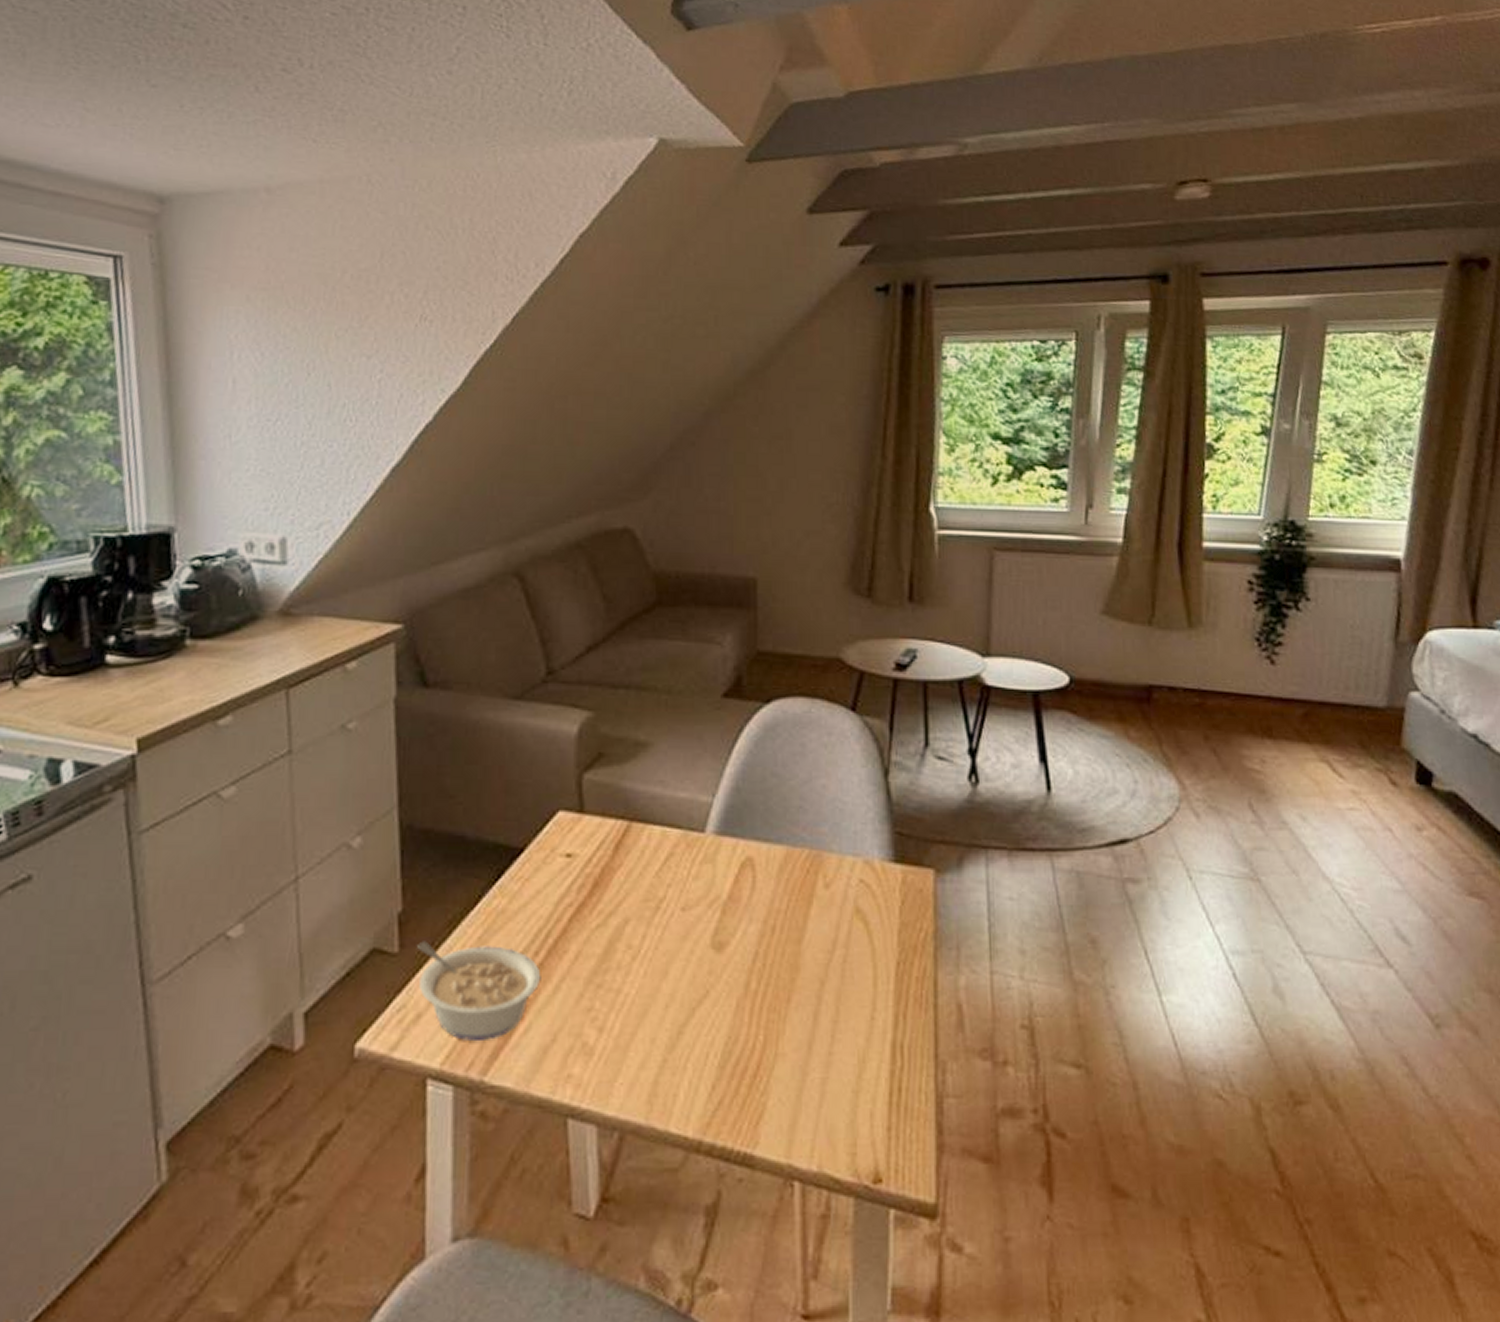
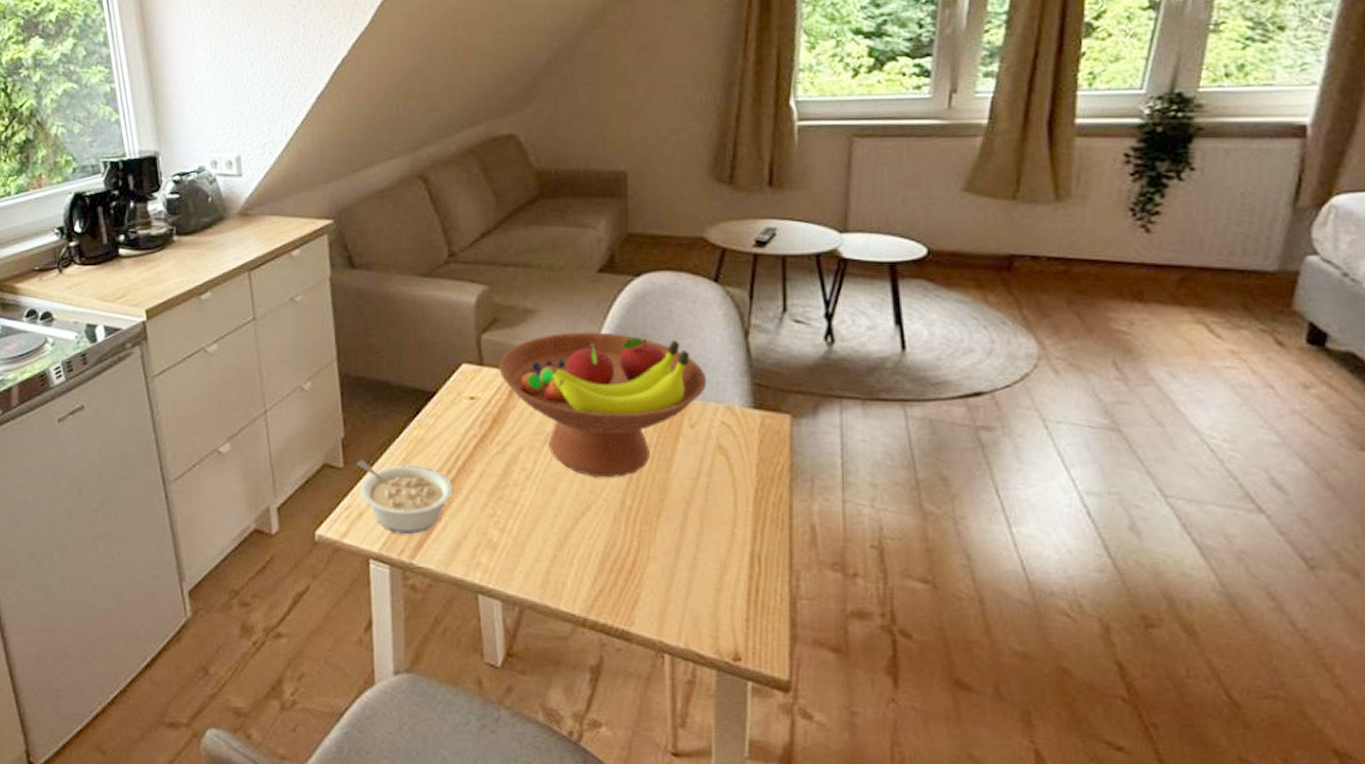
fruit bowl: none [603,770,844,955] -> present [499,332,707,478]

